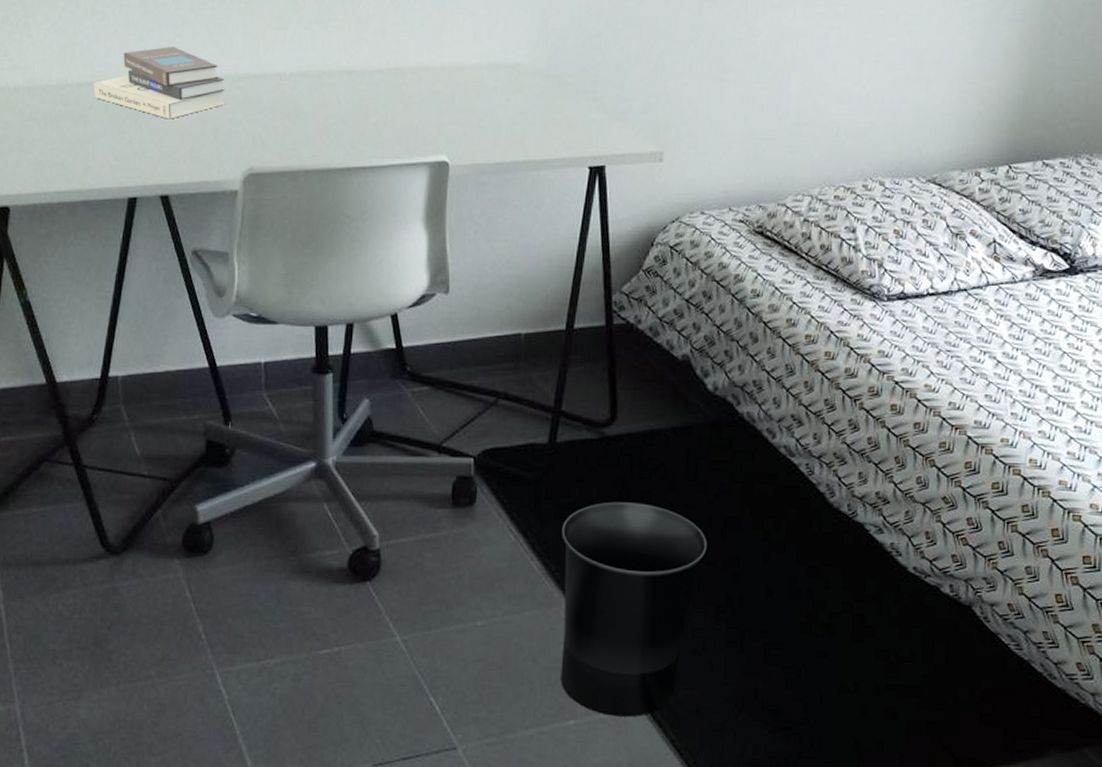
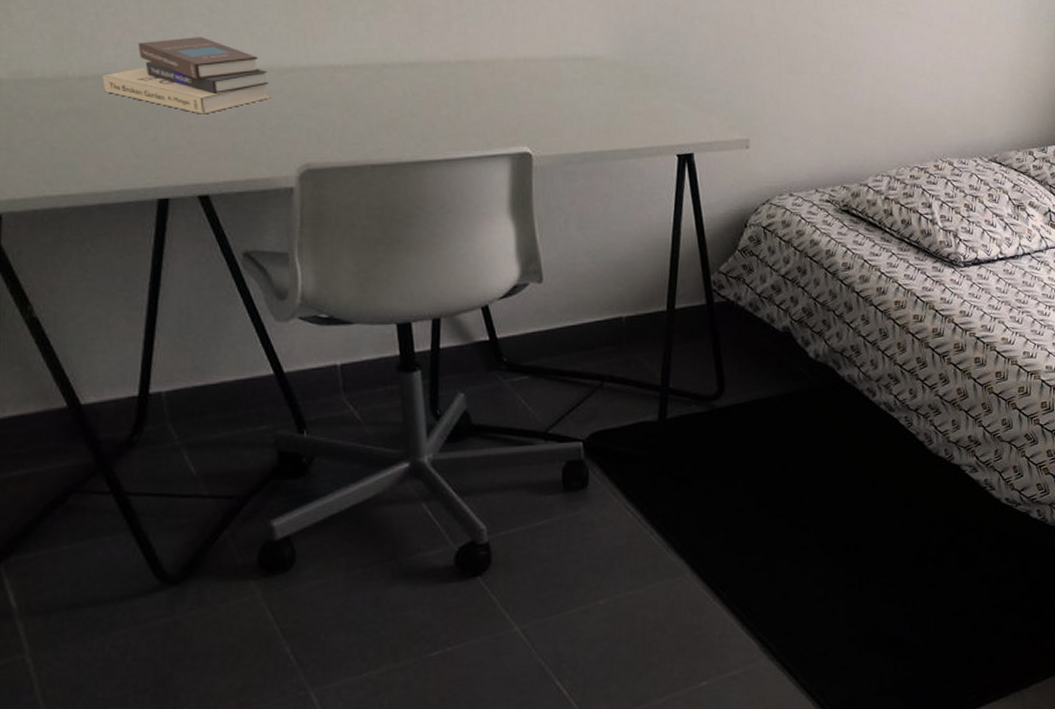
waste bin: present [561,502,708,717] -> none [679,468,822,672]

